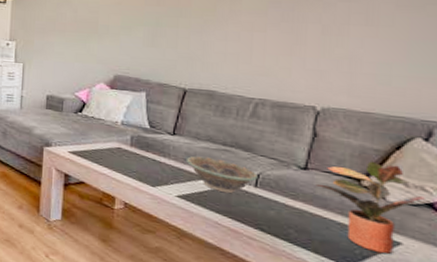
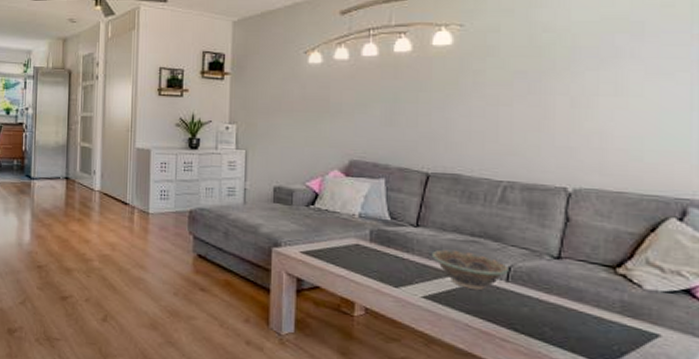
potted plant: present [316,161,431,255] -> none [570,246,687,349]

